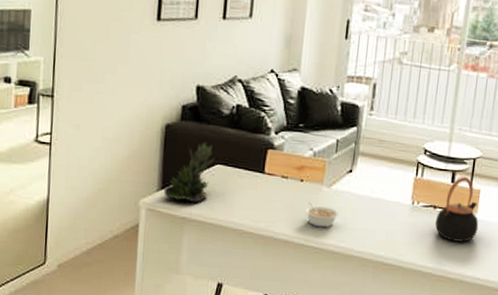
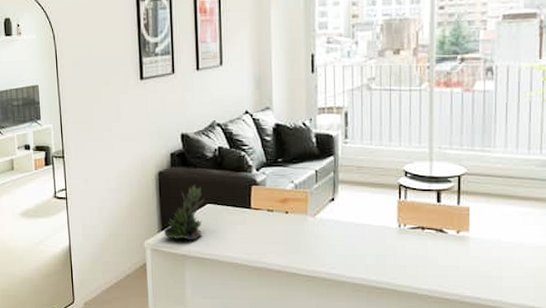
legume: present [304,202,339,228] -> none [293,232,326,256]
teapot: present [435,177,479,242] -> none [425,196,472,262]

